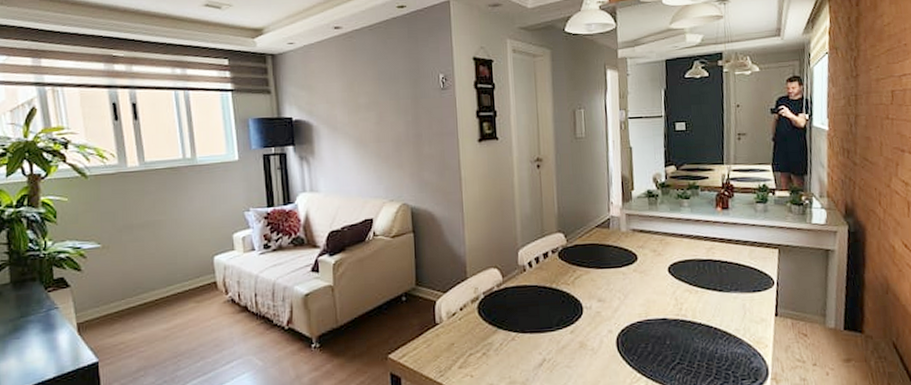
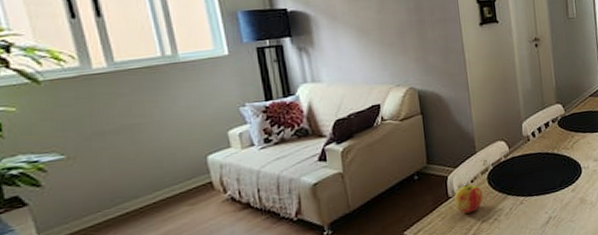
apple: none [441,312,473,344] -> present [454,184,484,214]

